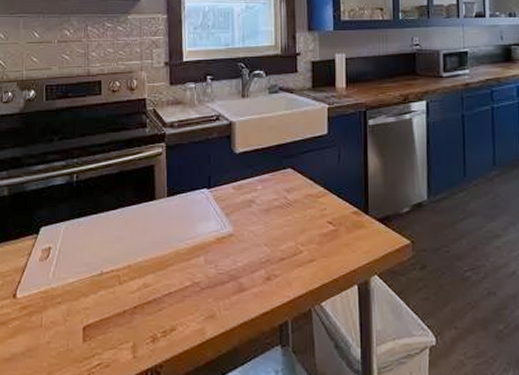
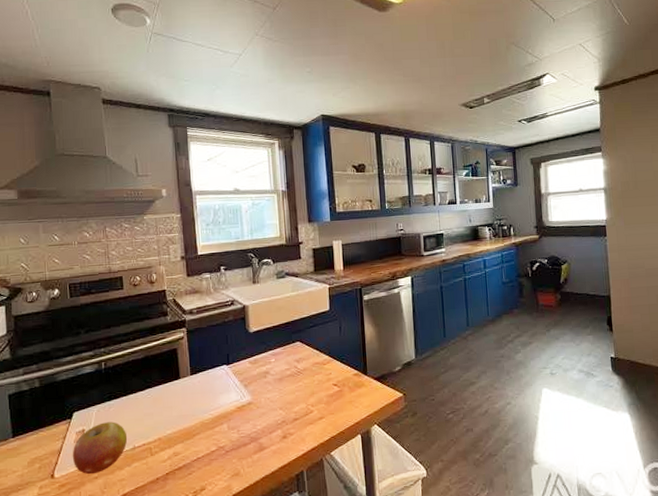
fruit: none [36,241,95,299] -> present [72,421,128,475]

